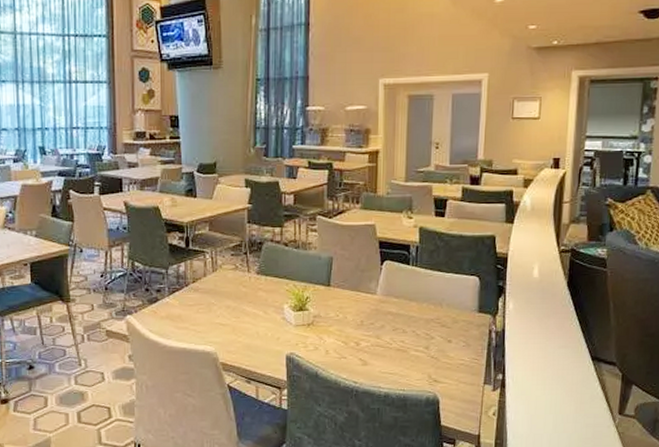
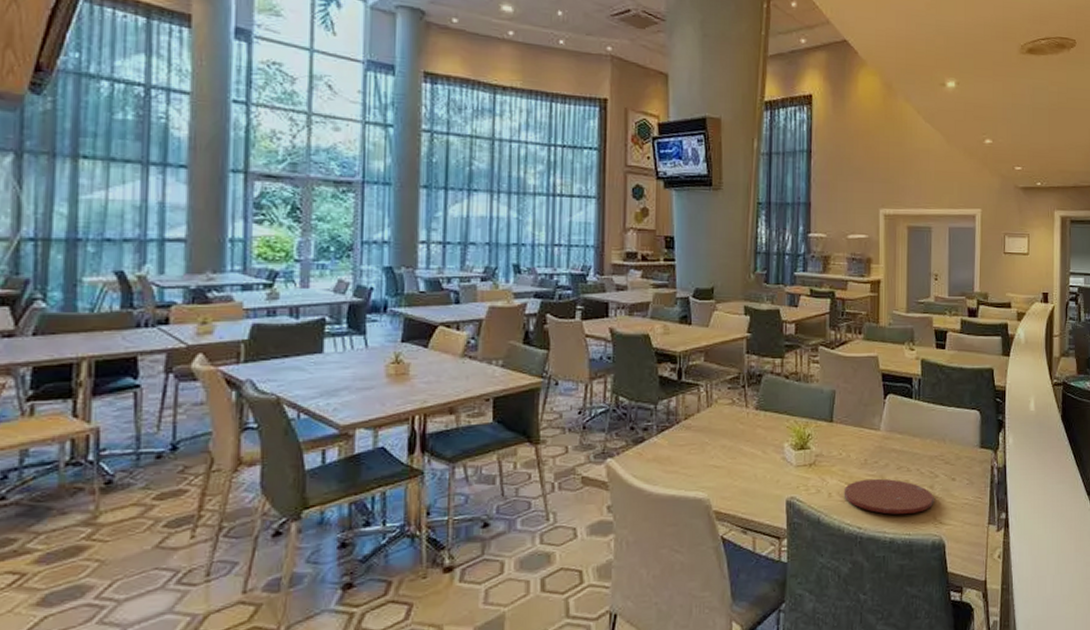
plate: none [340,338,430,371] -> present [843,478,934,514]

